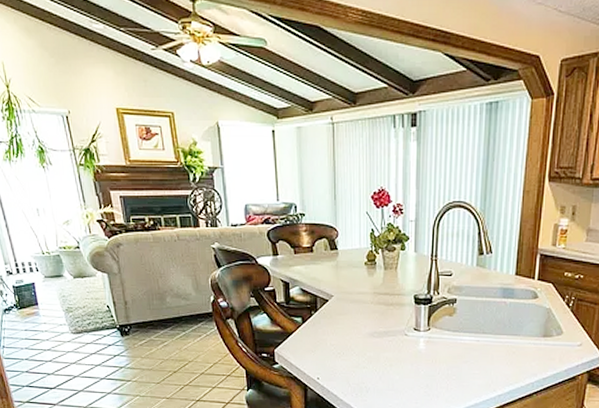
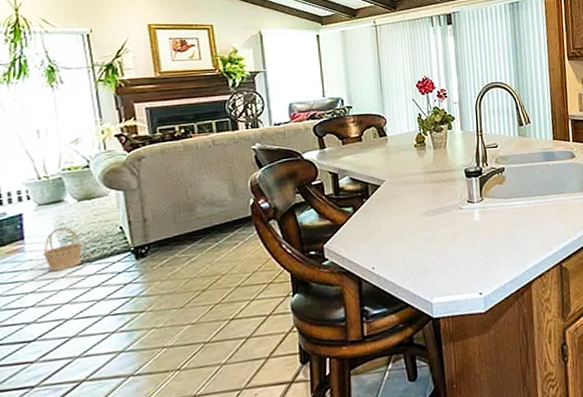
basket: none [52,299,81,336] -> present [42,227,82,272]

